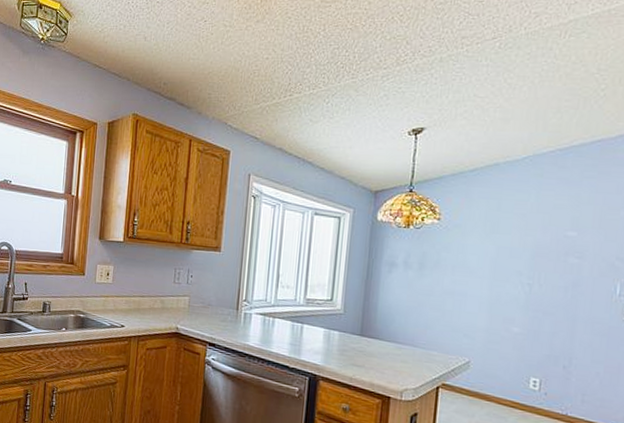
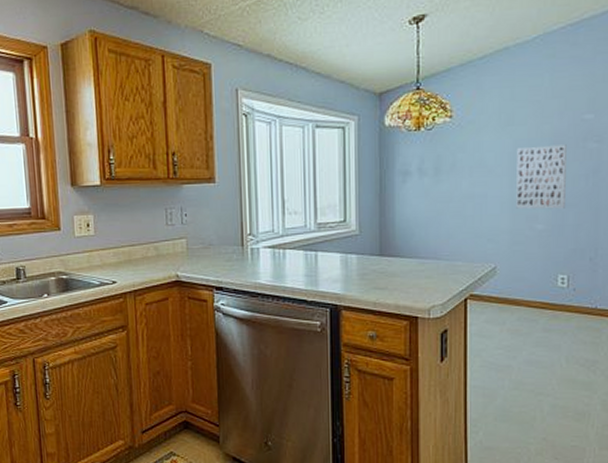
wall art: none [494,254,548,316] -> present [516,145,567,210]

